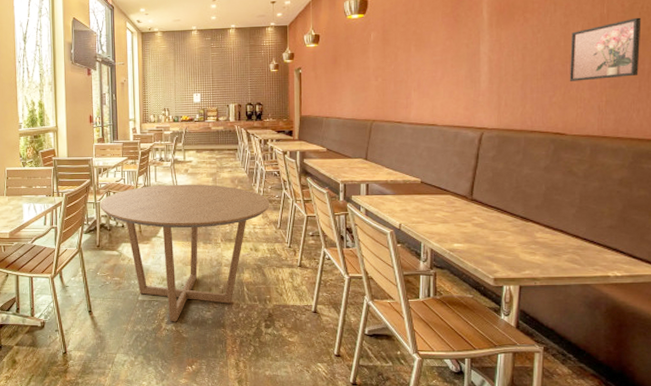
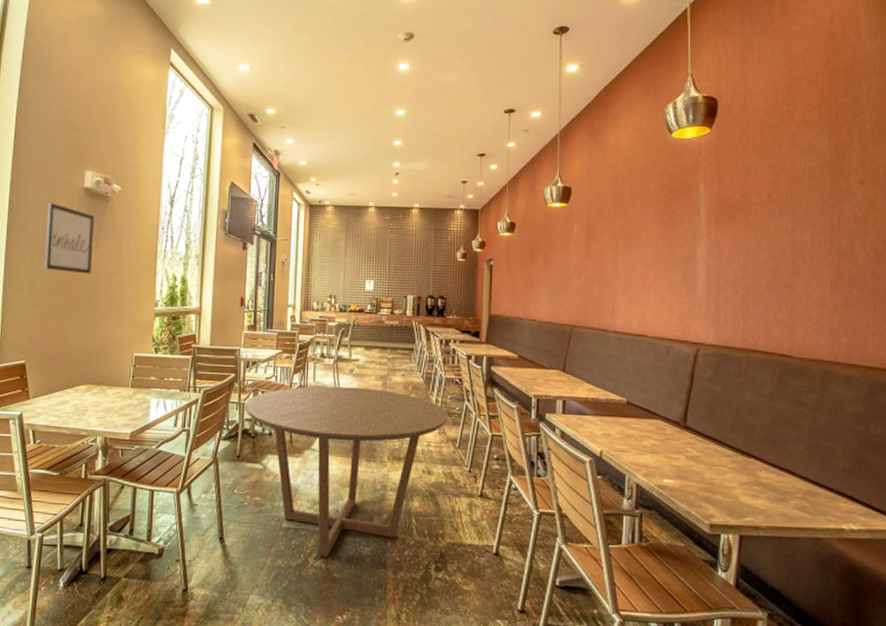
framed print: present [569,17,642,81] -> none [796,229,876,297]

